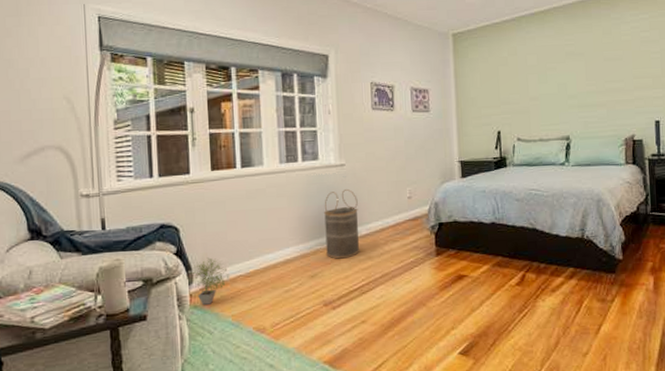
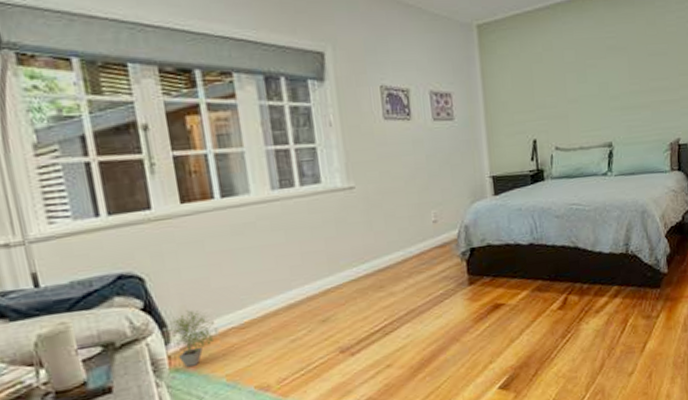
basket: present [323,188,360,259] -> none [331,215,380,299]

